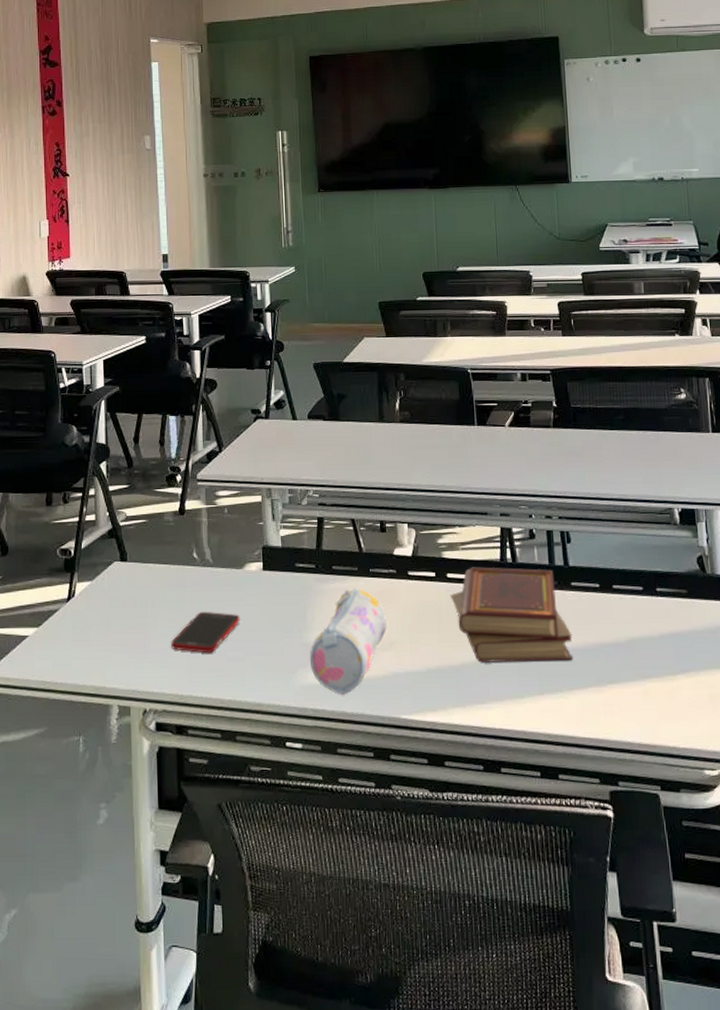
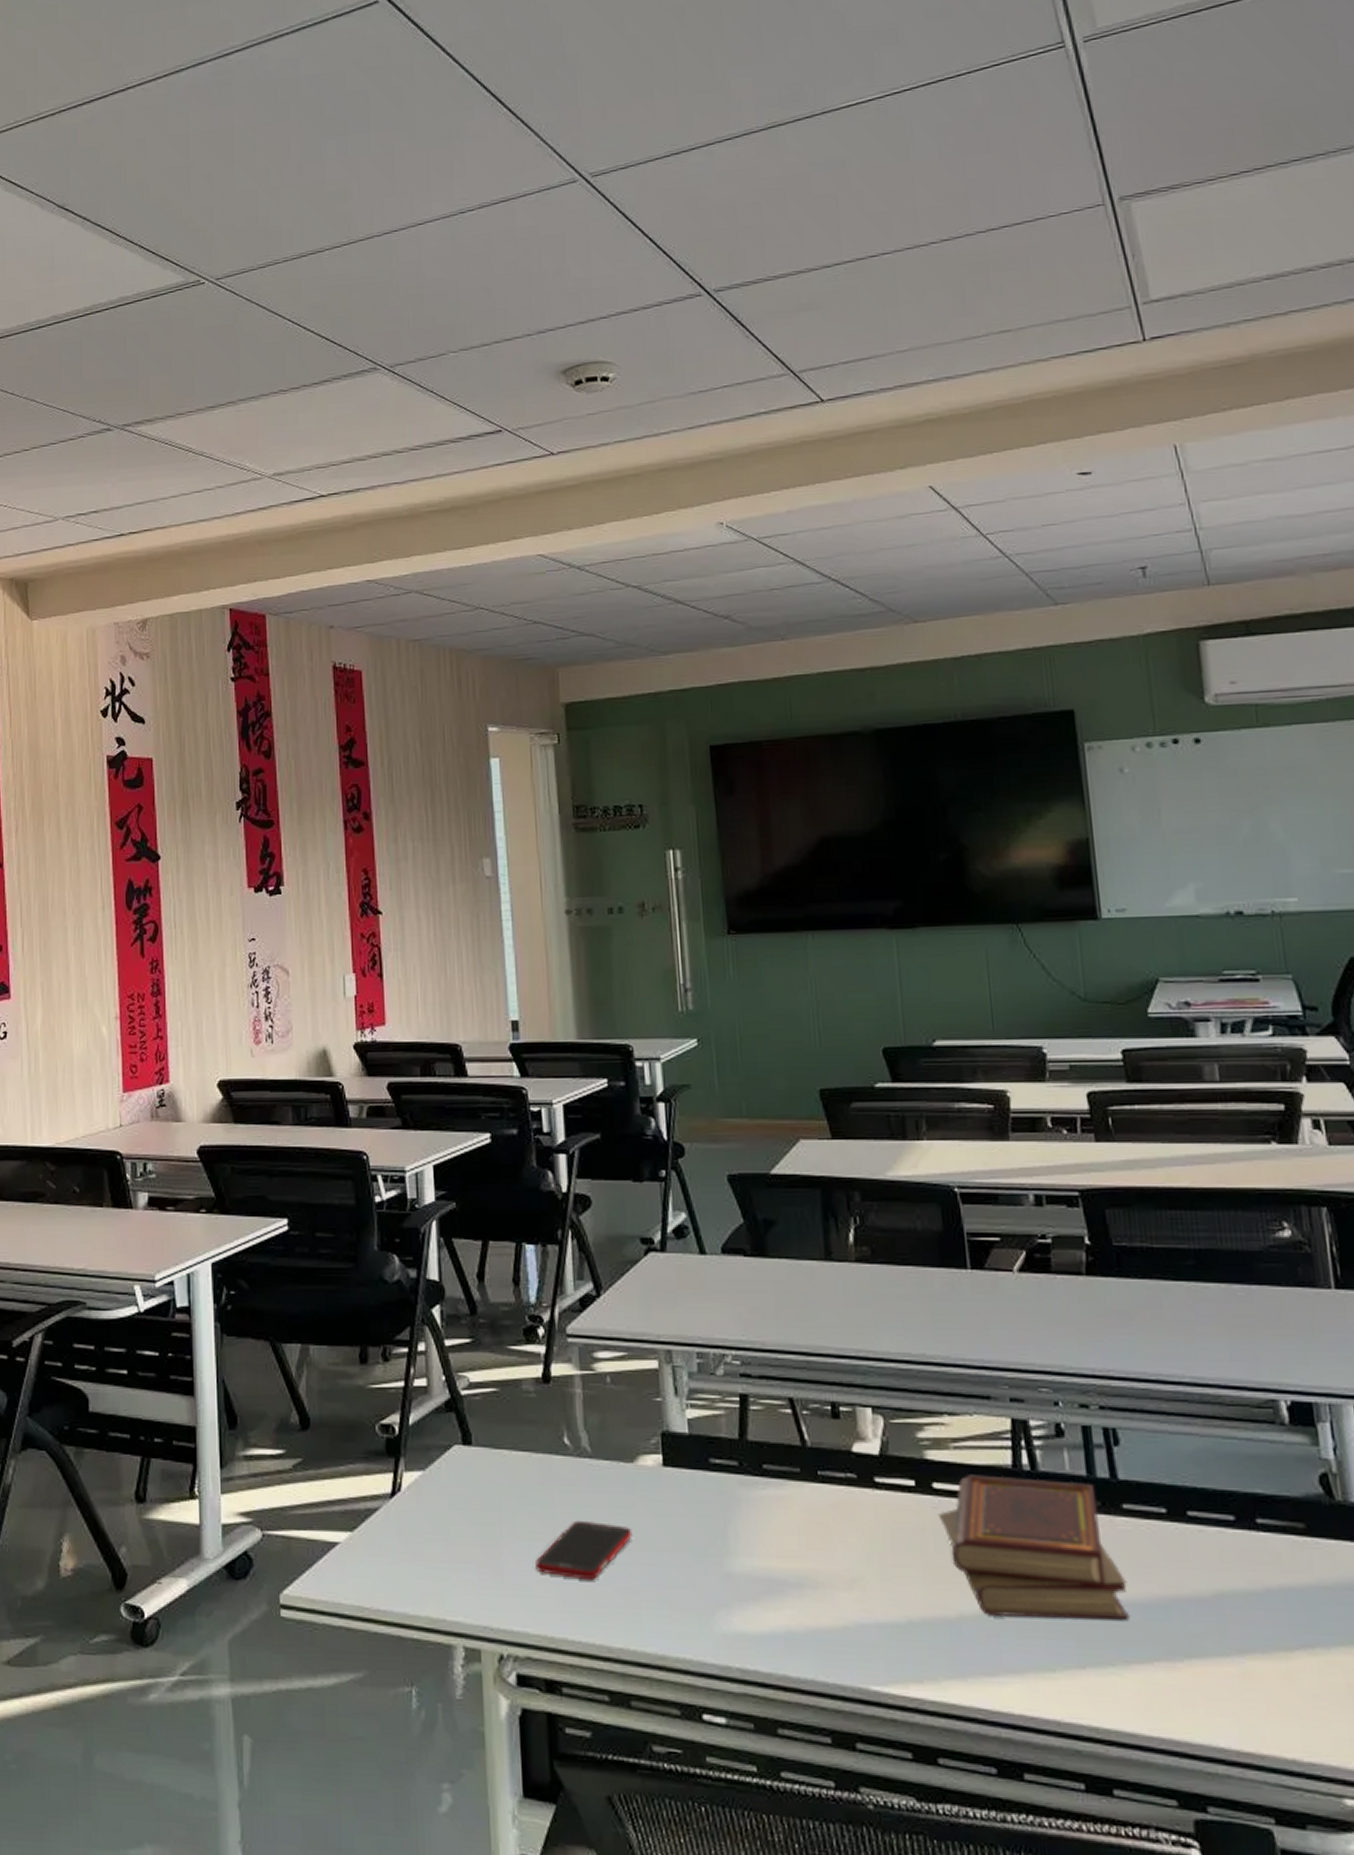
pencil case: present [309,588,387,694] -> none [733,1497,846,1650]

